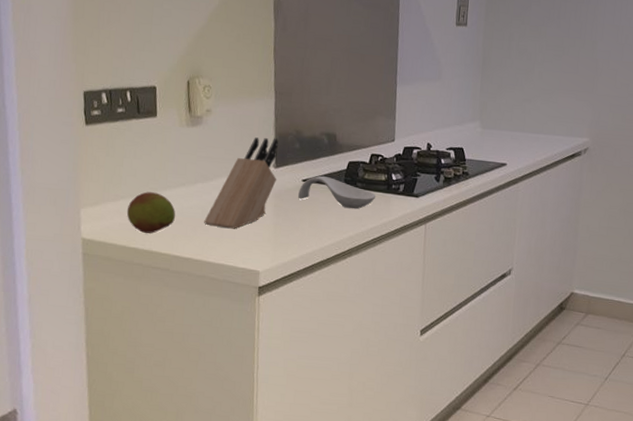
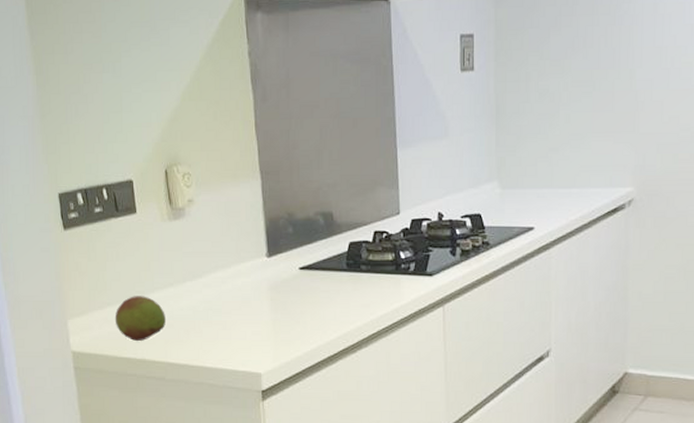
knife block: present [204,137,278,229] -> none [197,224,272,329]
spoon rest: present [297,175,376,209] -> none [295,261,384,296]

